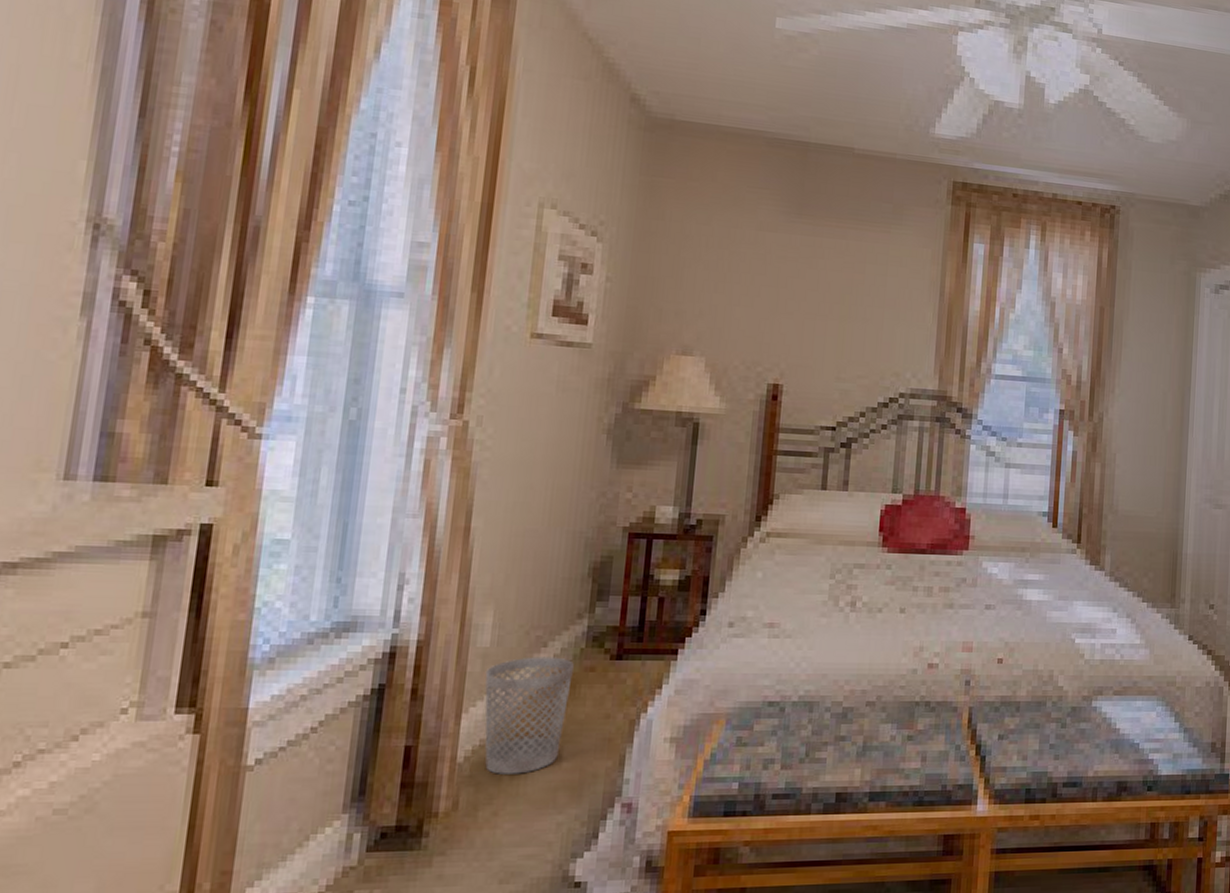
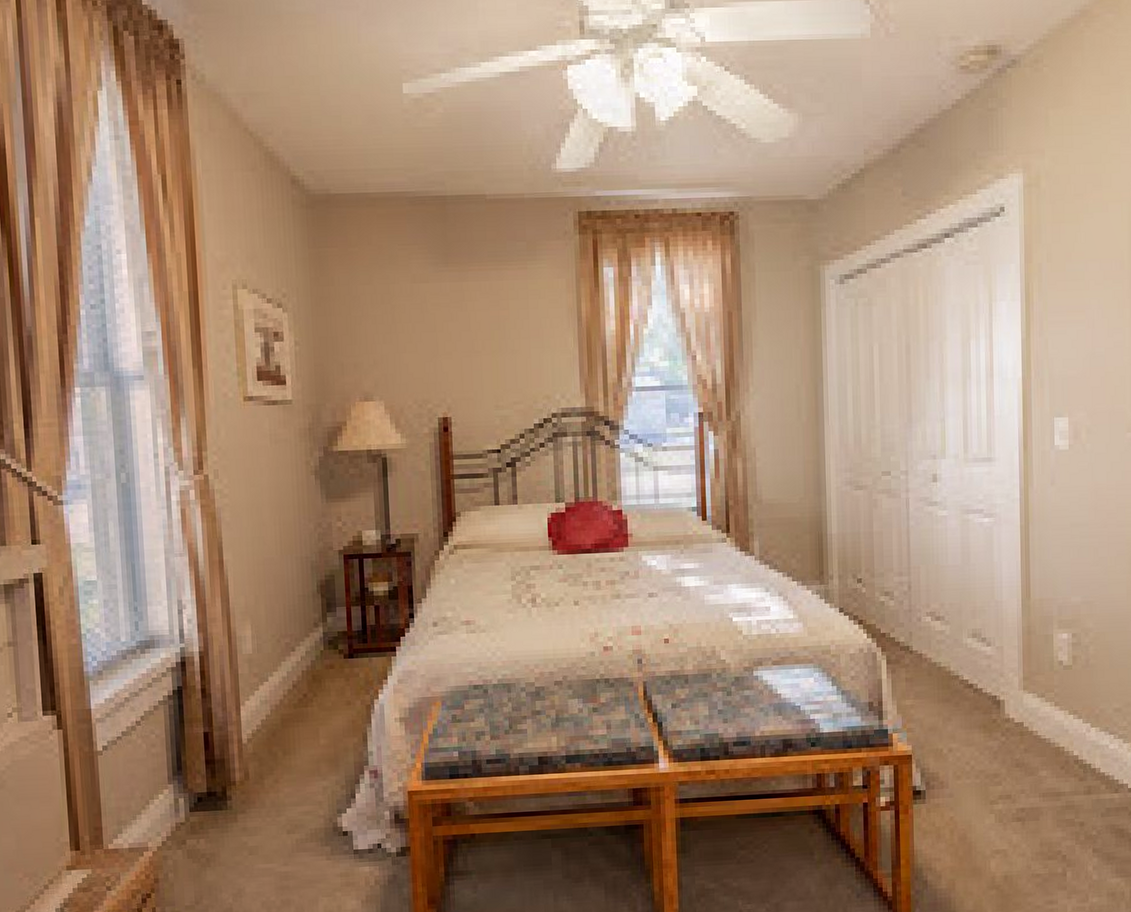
wastebasket: present [484,657,574,774] -> none [252,658,318,751]

